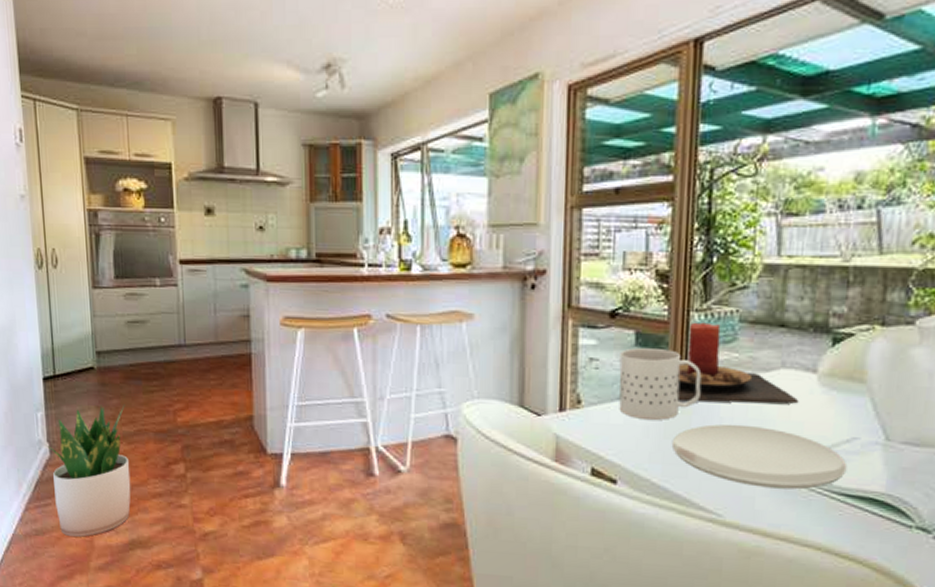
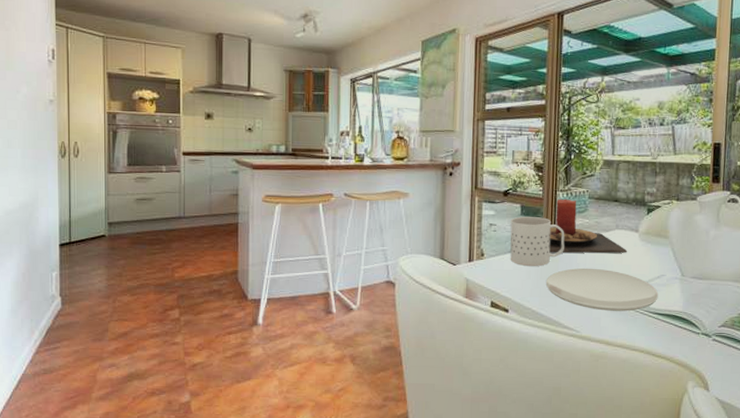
planter: present [46,405,131,538] -> none [58,264,132,374]

